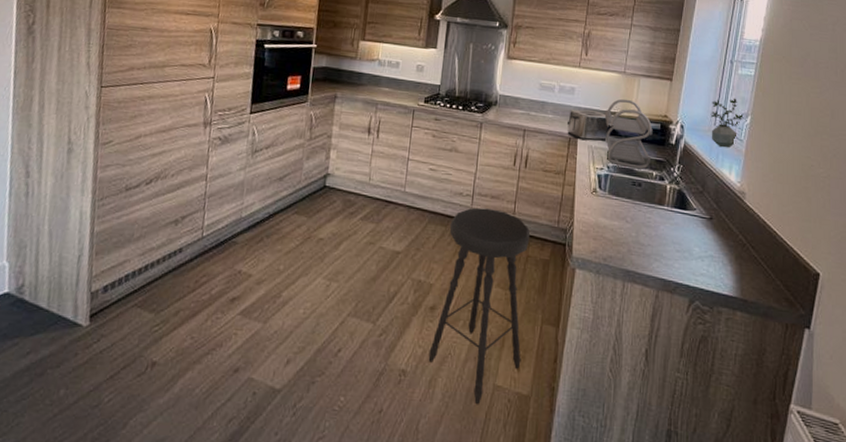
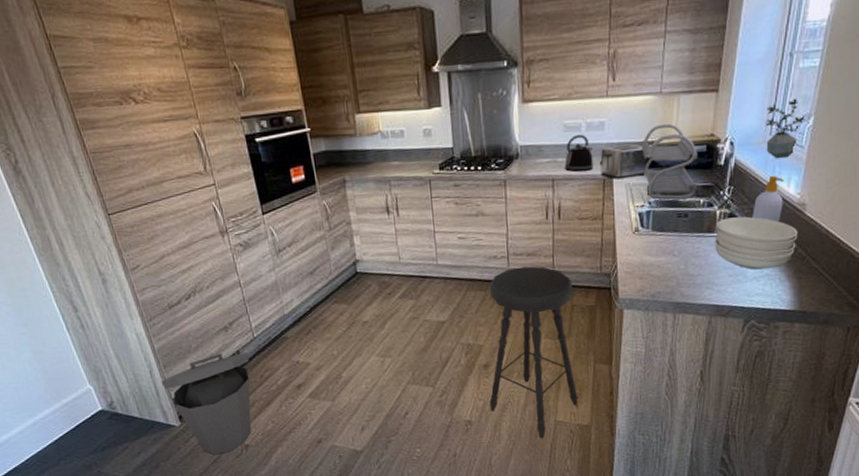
trash can: none [85,248,191,370] -> present [161,353,252,455]
kettle: none [536,94,563,128] -> present [565,135,593,172]
bowl: none [664,193,739,251] -> present [715,216,798,270]
soap bottle: none [698,161,726,206] -> present [752,175,784,222]

